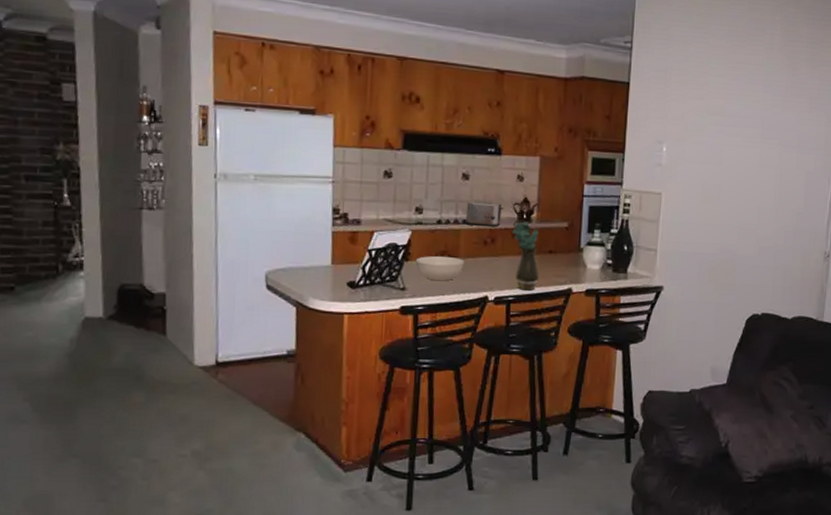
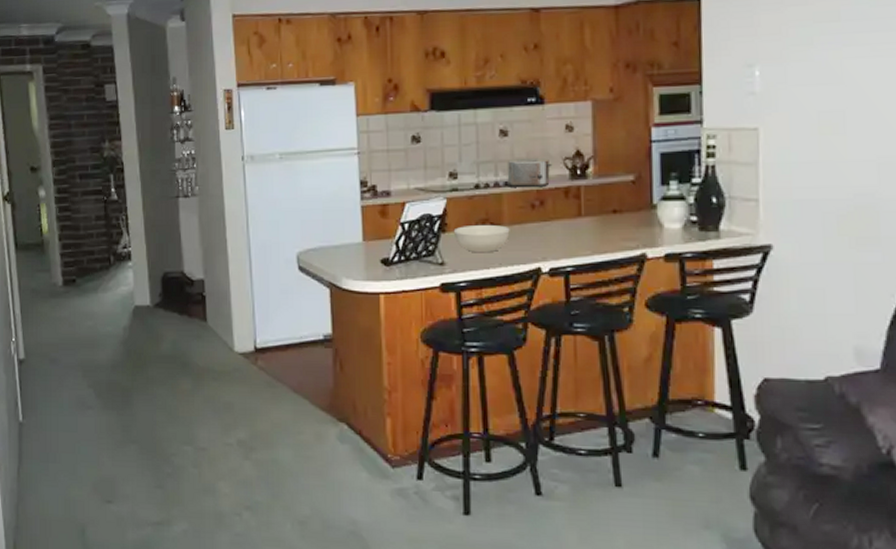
vase: present [512,217,539,291] -> none [564,174,602,259]

